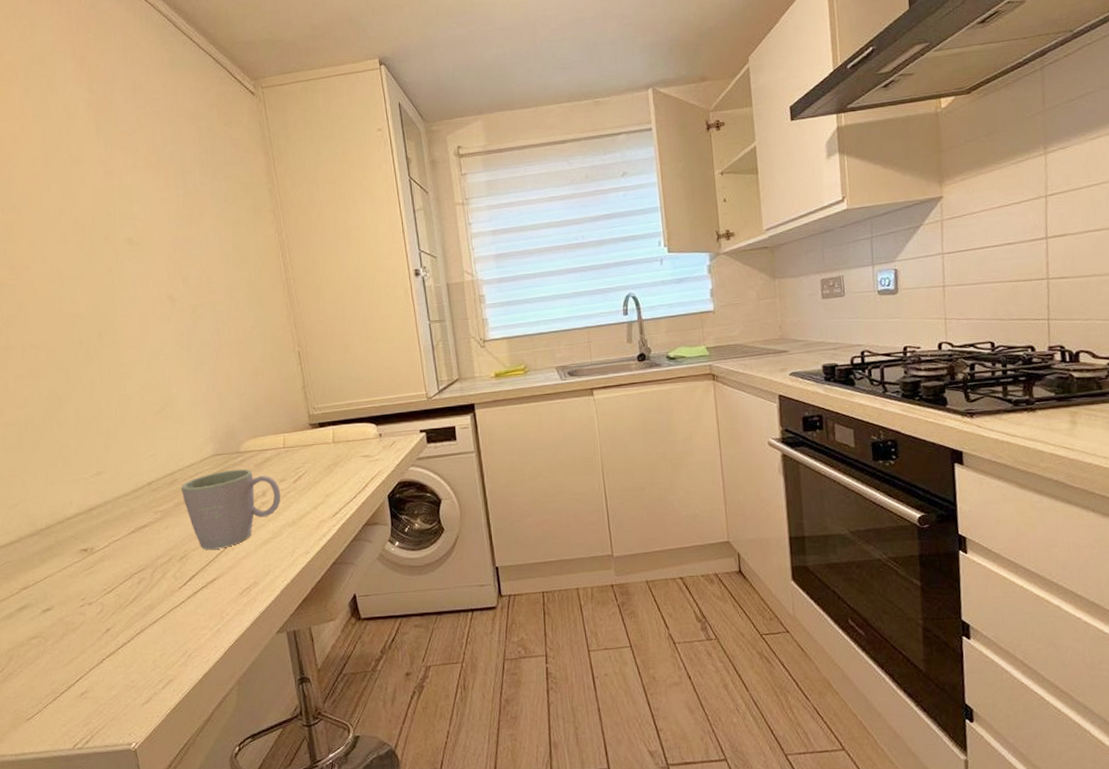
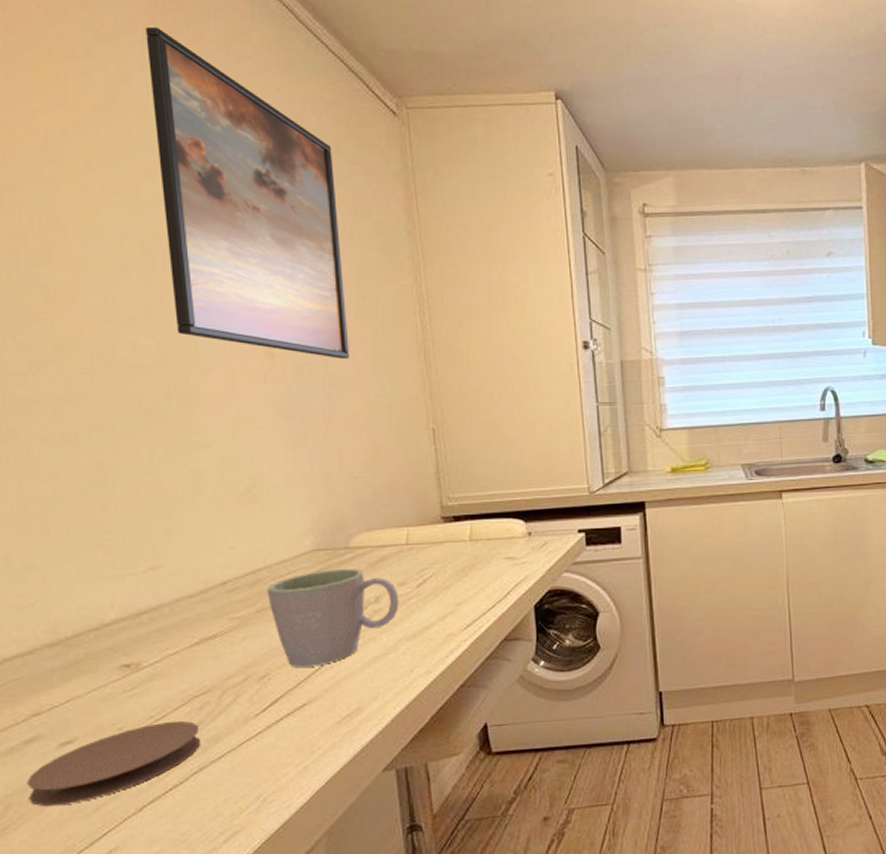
coaster: none [22,592,140,659] -> present [27,720,200,807]
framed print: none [65,47,231,299] -> present [144,26,350,359]

